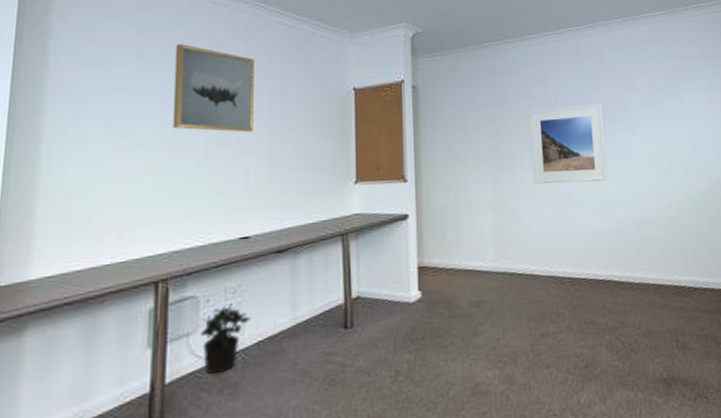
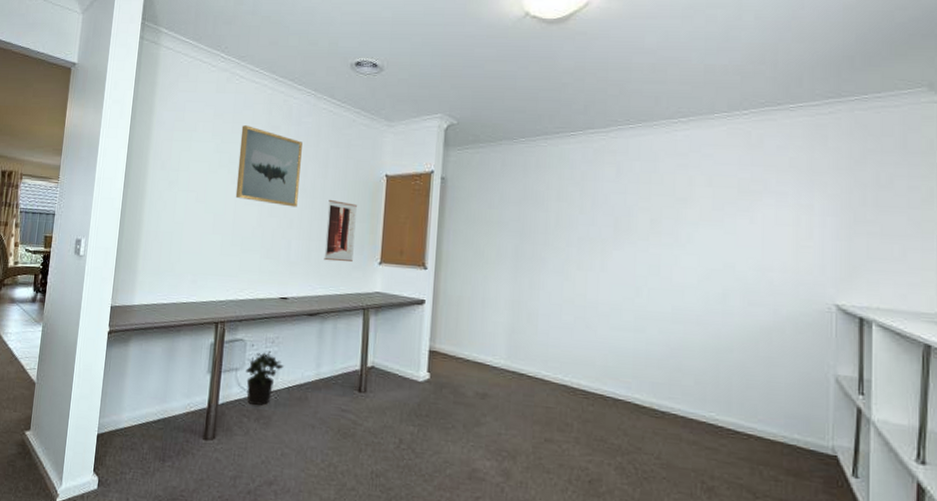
wall art: none [291,120,325,188] -> present [324,200,357,262]
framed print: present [529,103,609,184] -> none [556,212,649,298]

